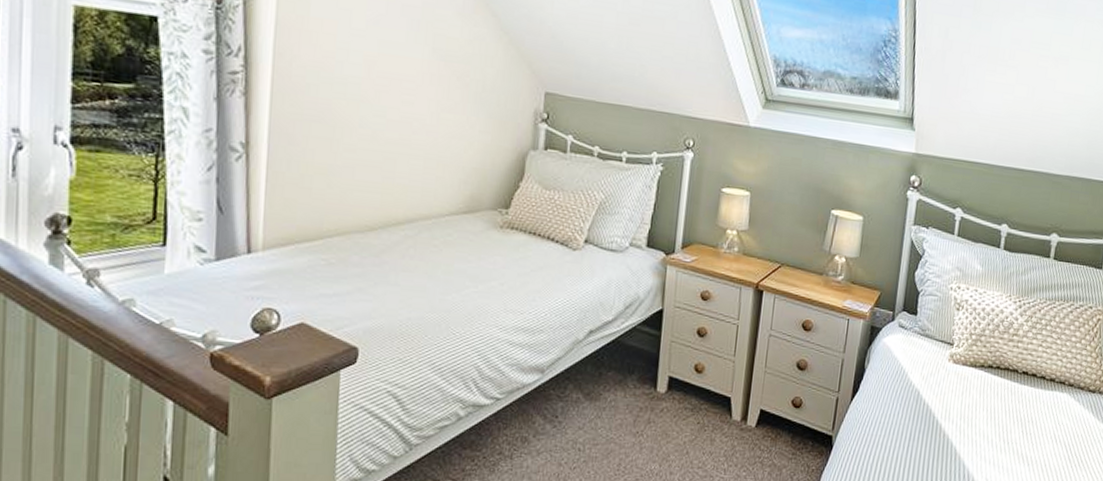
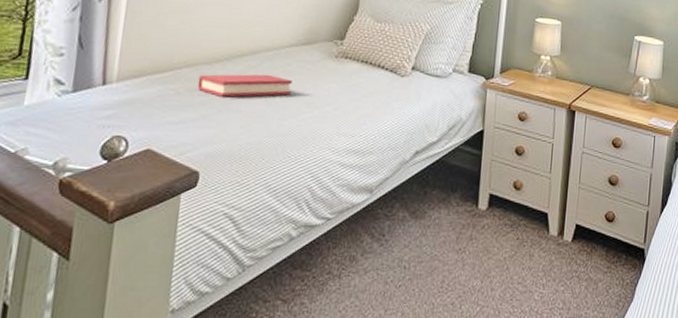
hardback book: none [350,244,454,270] -> present [197,74,292,98]

